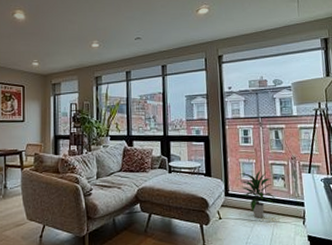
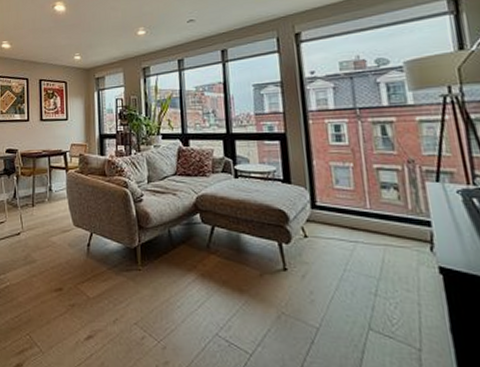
indoor plant: present [239,170,276,218] -> none [329,176,387,239]

